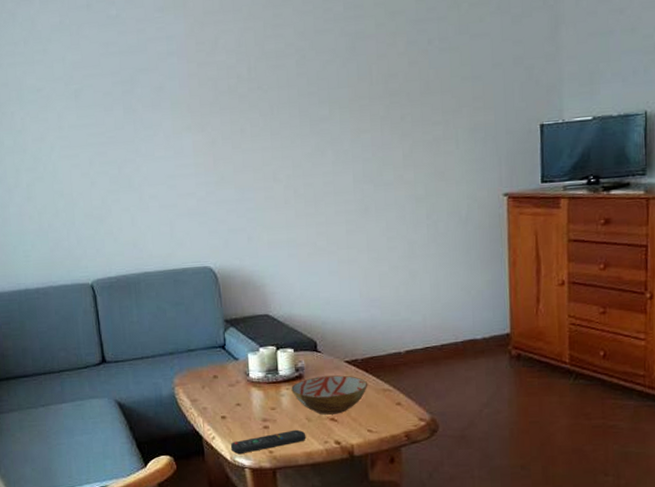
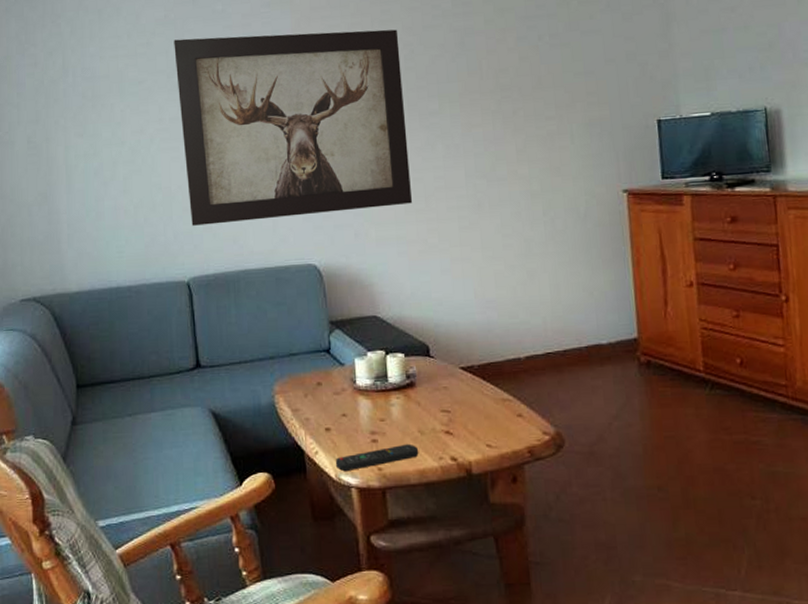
wall art: none [70,34,303,231] -> present [174,29,413,226]
bowl: present [291,375,368,415] -> none [402,383,486,427]

